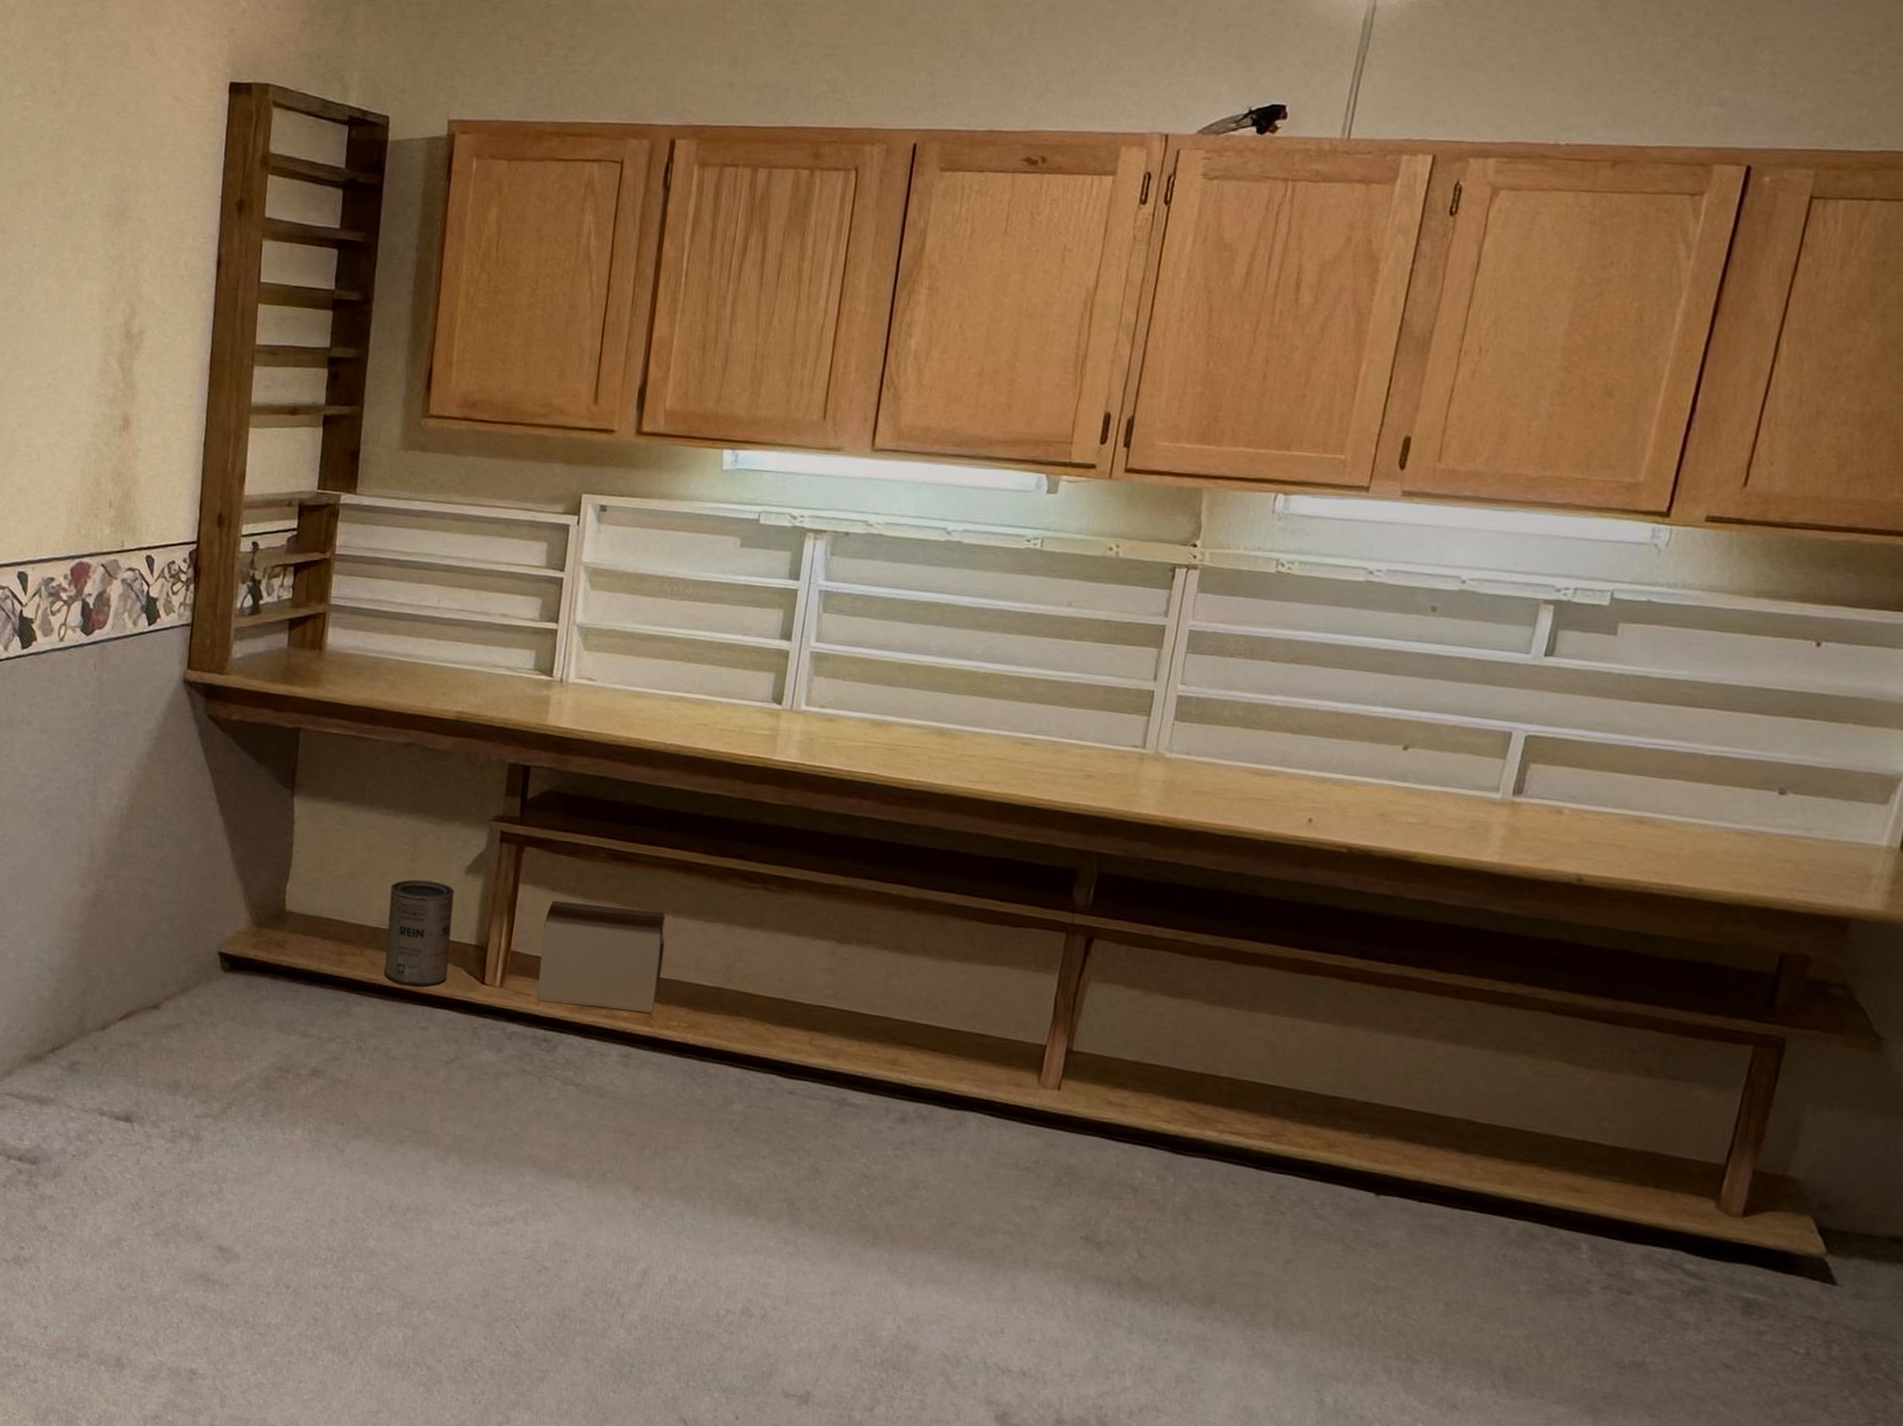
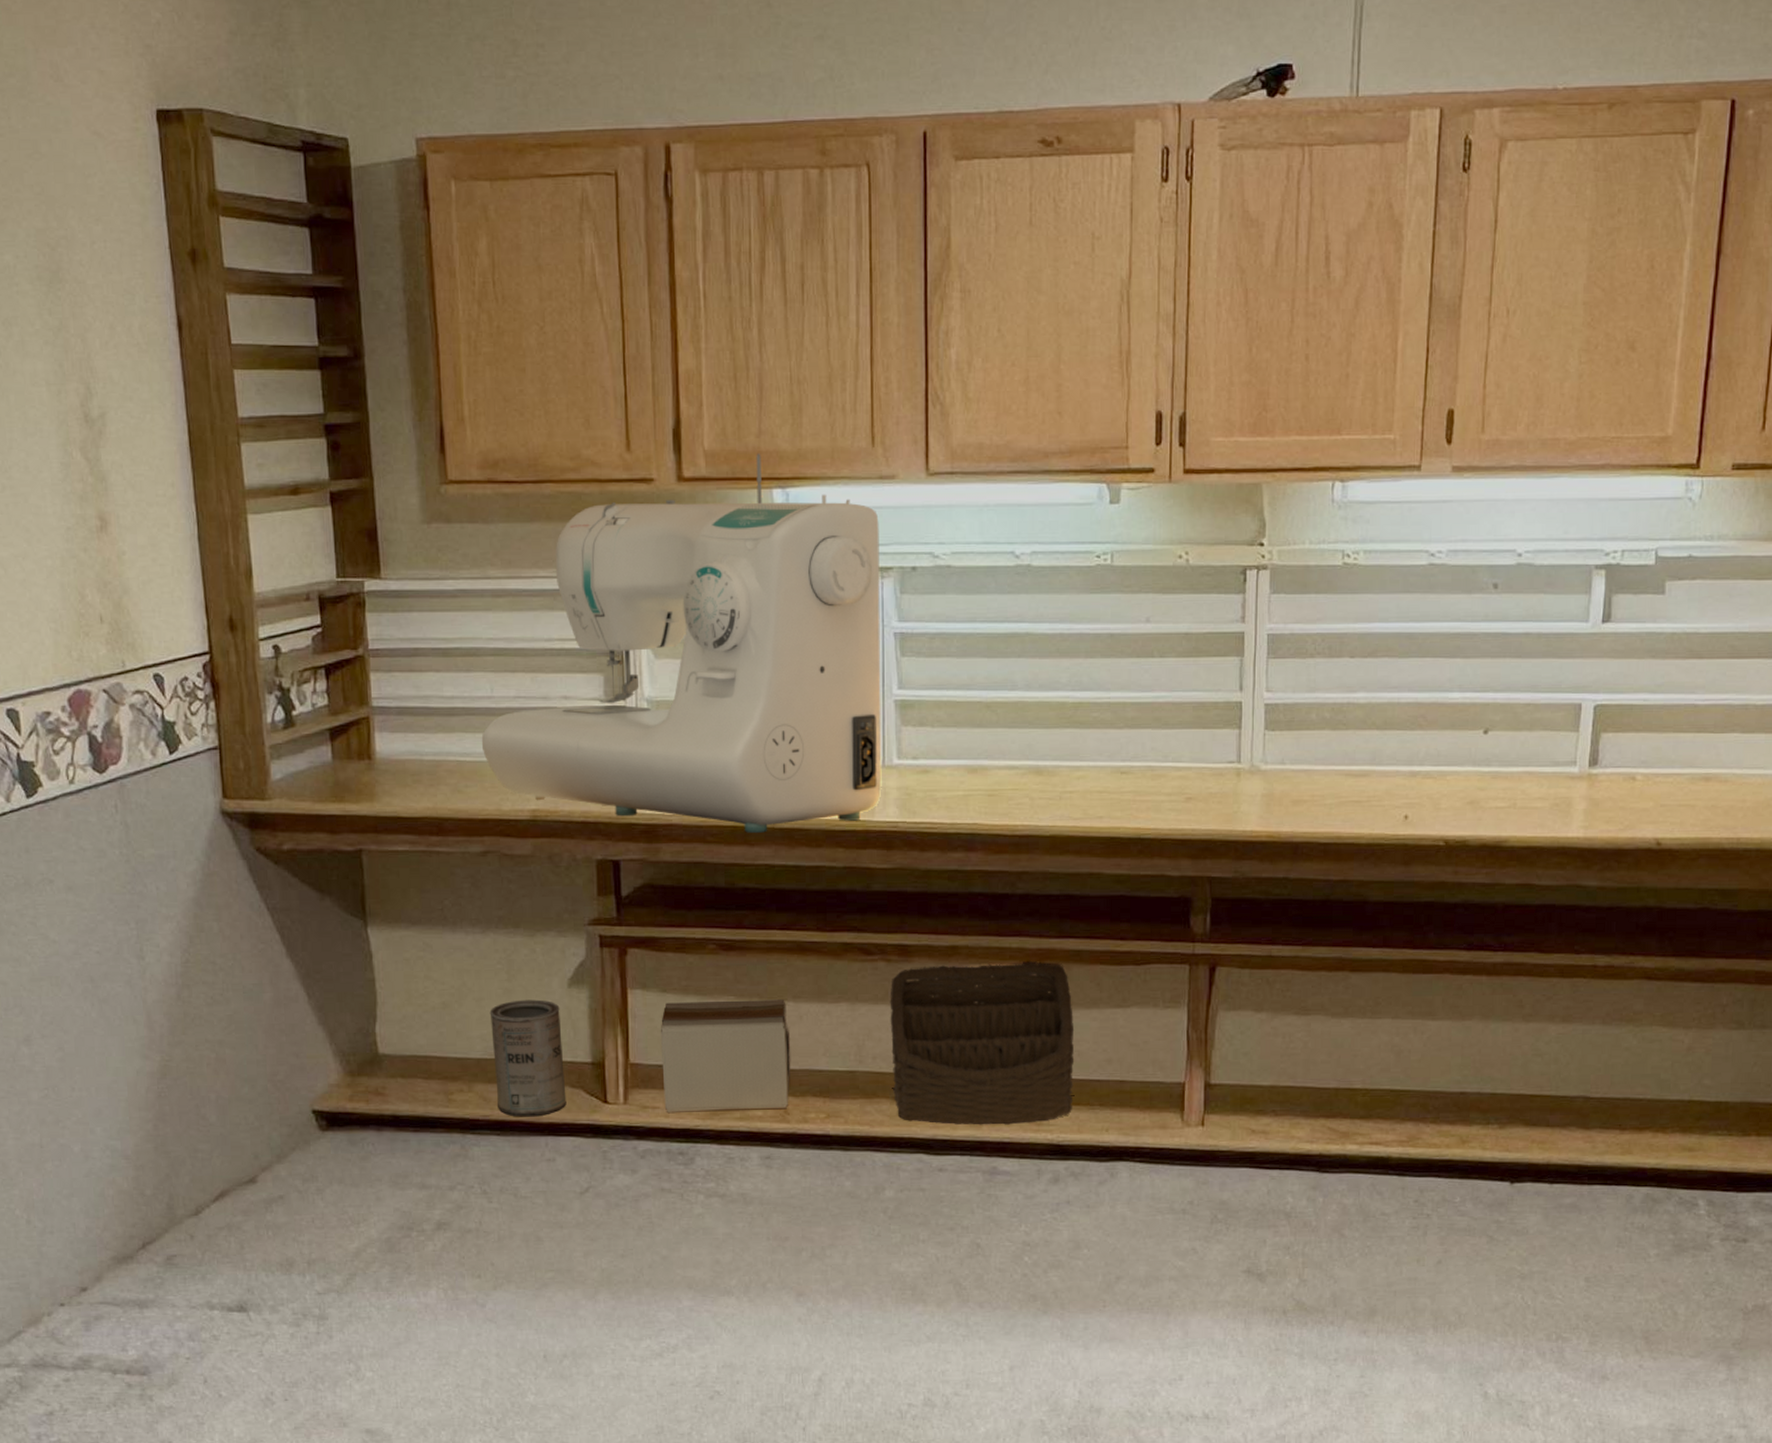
sewing machine: none [421,416,820,758] -> present [481,453,881,833]
basket: none [755,900,944,1062] -> present [890,962,1075,1125]

